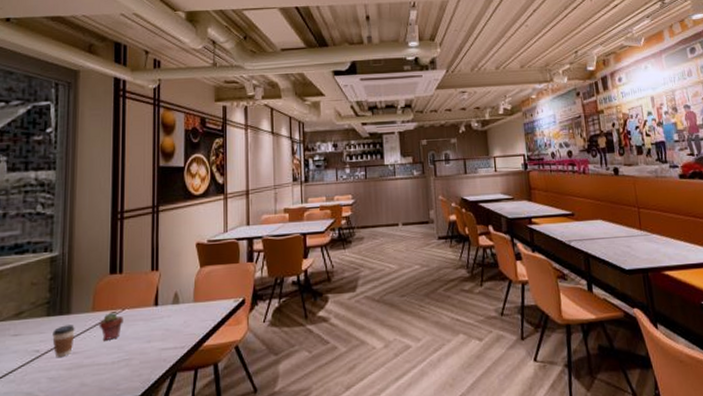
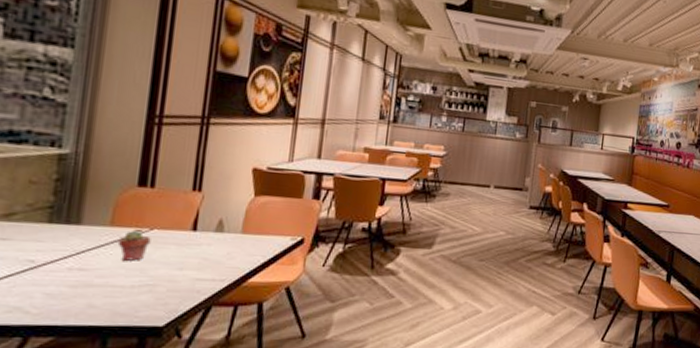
coffee cup: present [52,324,75,358] -> none [53,236,86,273]

